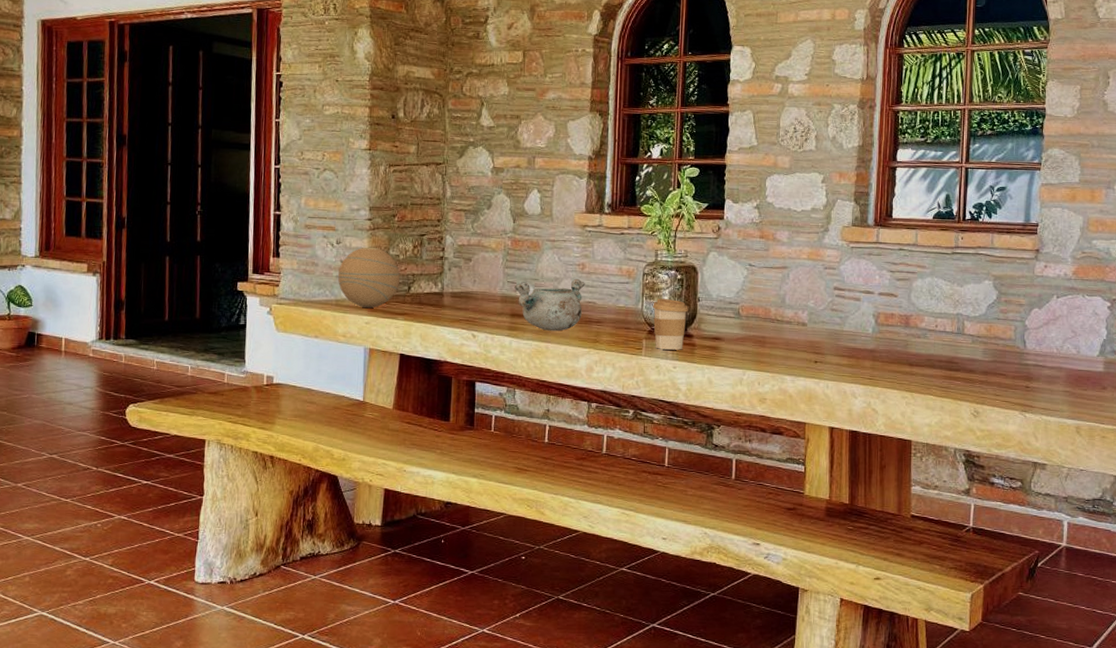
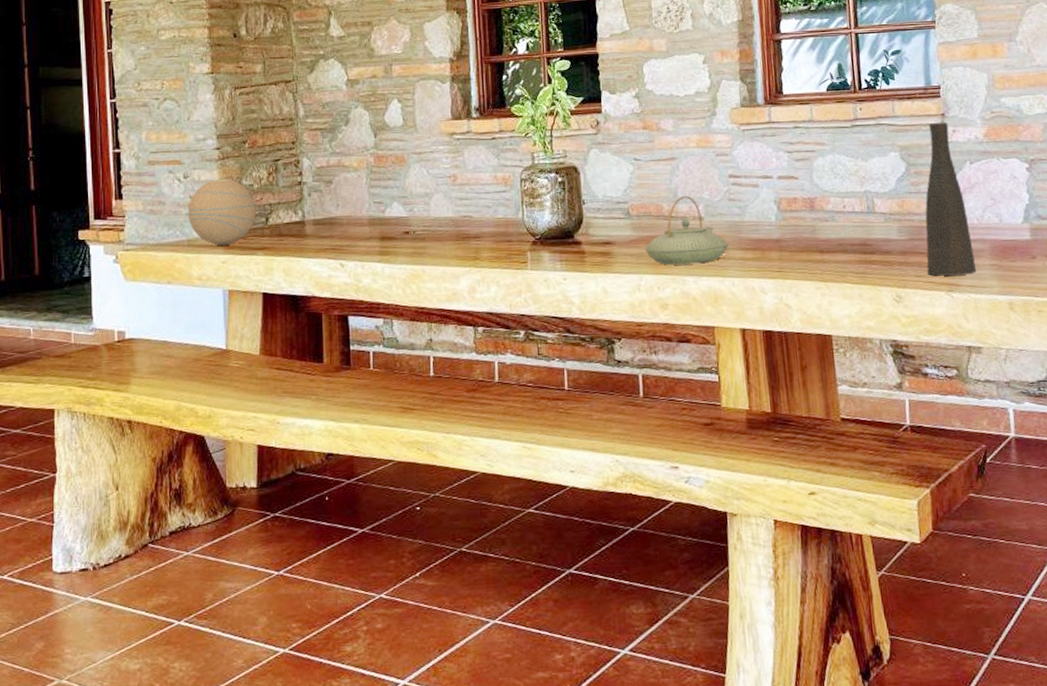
decorative bowl: present [514,278,585,331] -> none [381,191,459,252]
coffee cup: present [653,299,688,350] -> none [534,205,573,261]
teapot: none [750,302,827,365] -> present [644,195,729,266]
vase: none [1005,257,1051,398] -> present [925,122,977,276]

